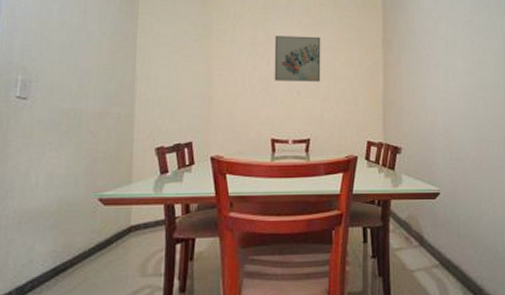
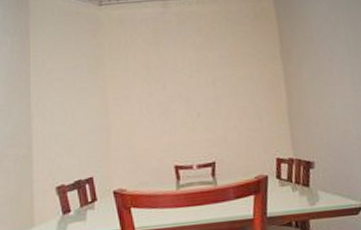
wall art: present [274,35,321,82] -> none [168,54,221,105]

